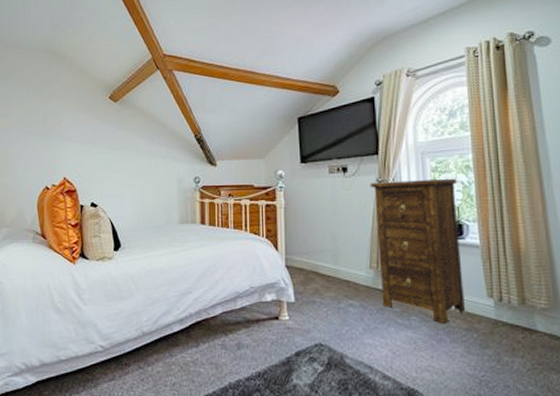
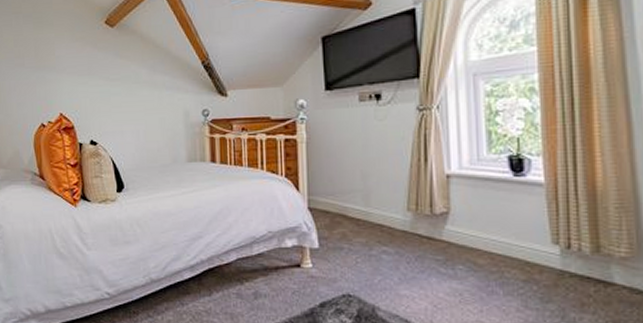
cabinet: present [370,178,466,323] -> none [409,103,525,273]

